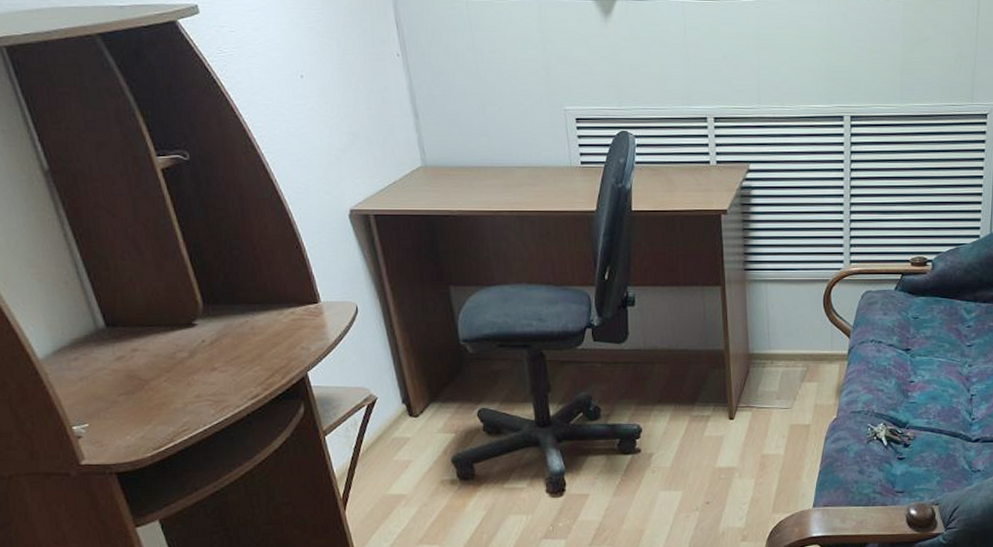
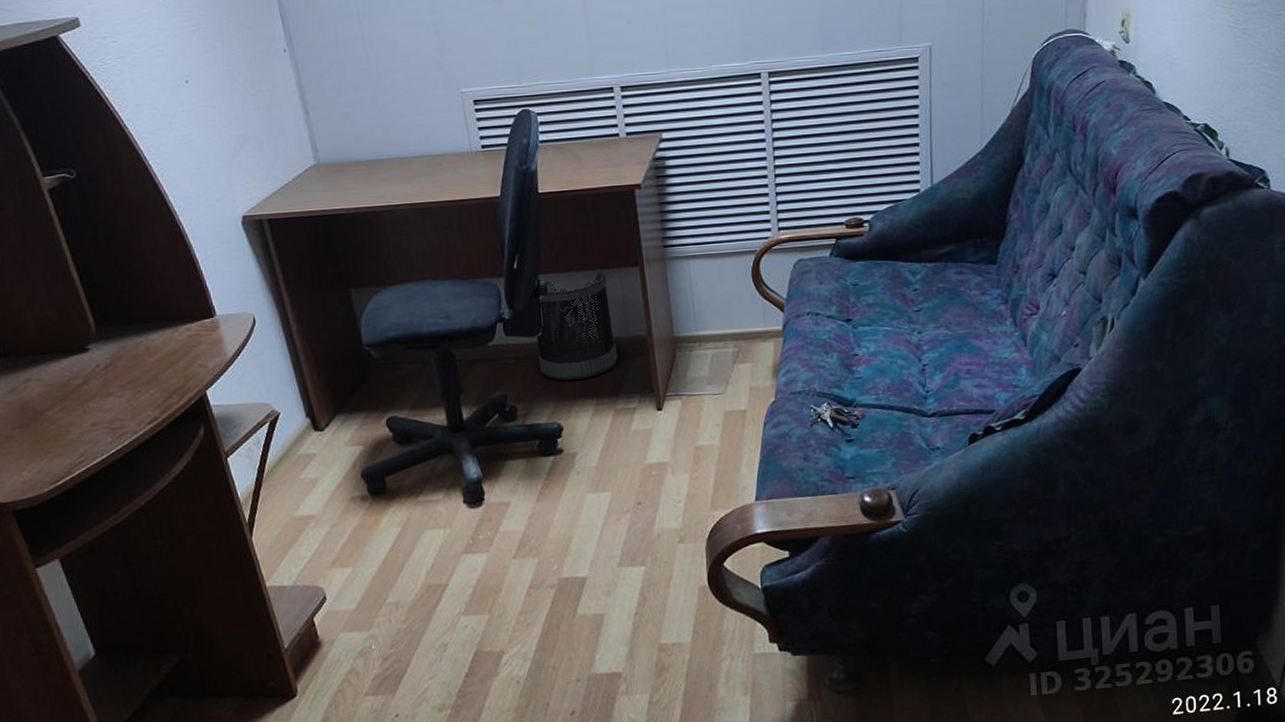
wastebasket: none [622,285,696,386] -> present [536,269,618,381]

